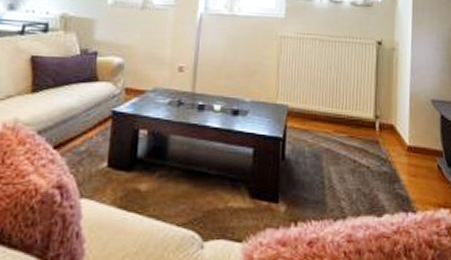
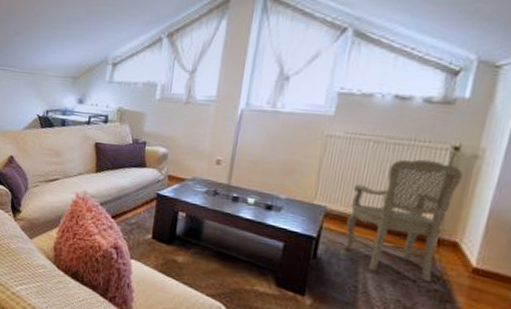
armchair: none [307,54,387,165] -> present [344,159,463,281]

